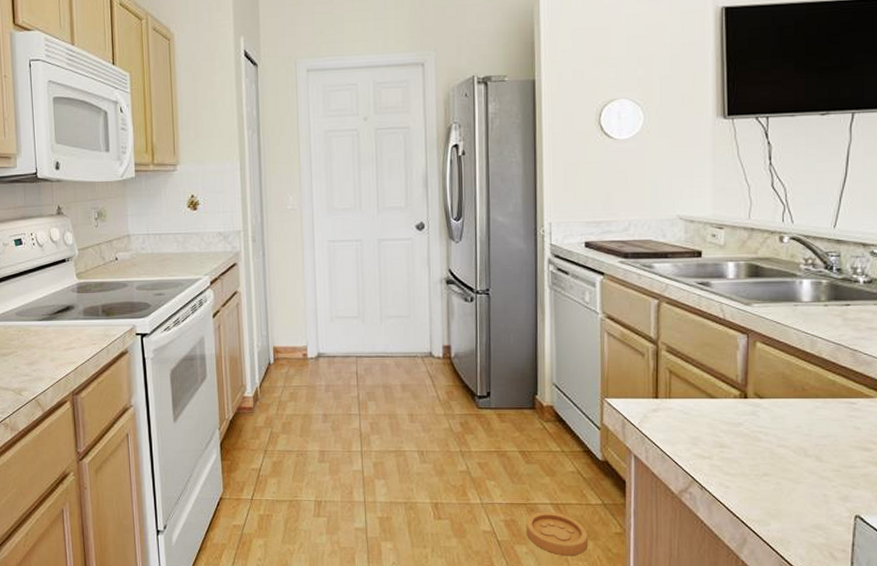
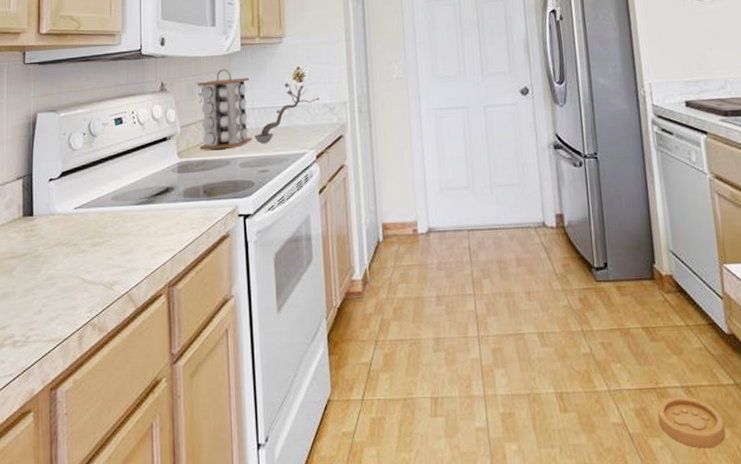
spice rack: none [93,194,148,273] -> present [197,68,252,151]
plant: none [150,210,214,268] -> present [254,83,320,144]

